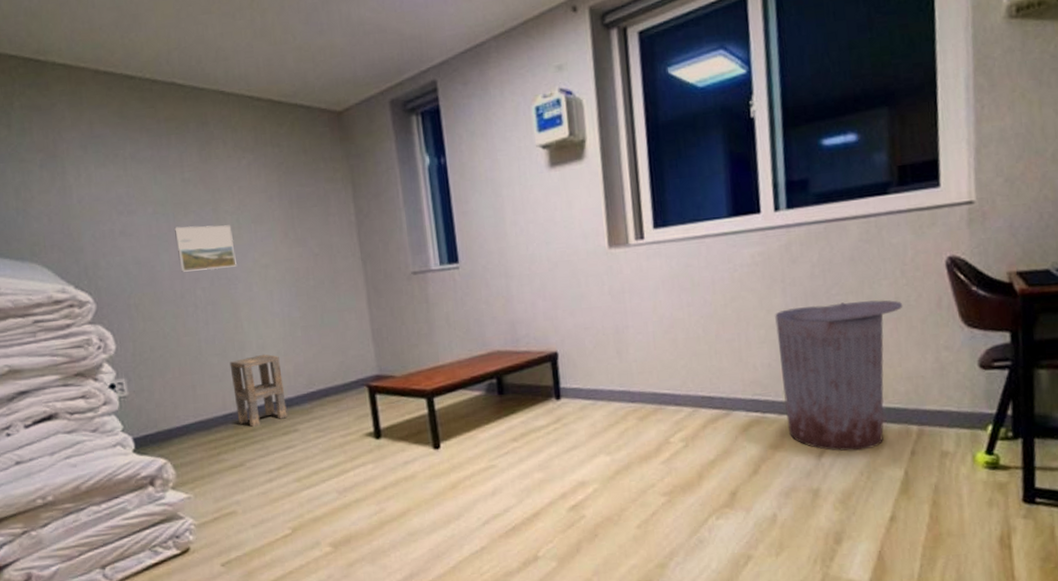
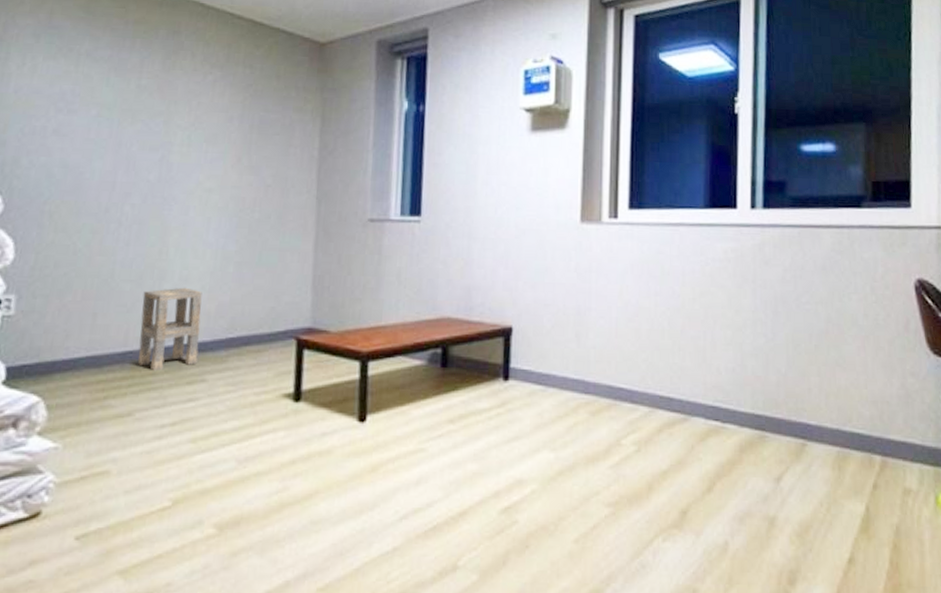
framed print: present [174,225,237,272] -> none [112,134,180,187]
trash can: present [775,300,903,451] -> none [743,311,872,477]

